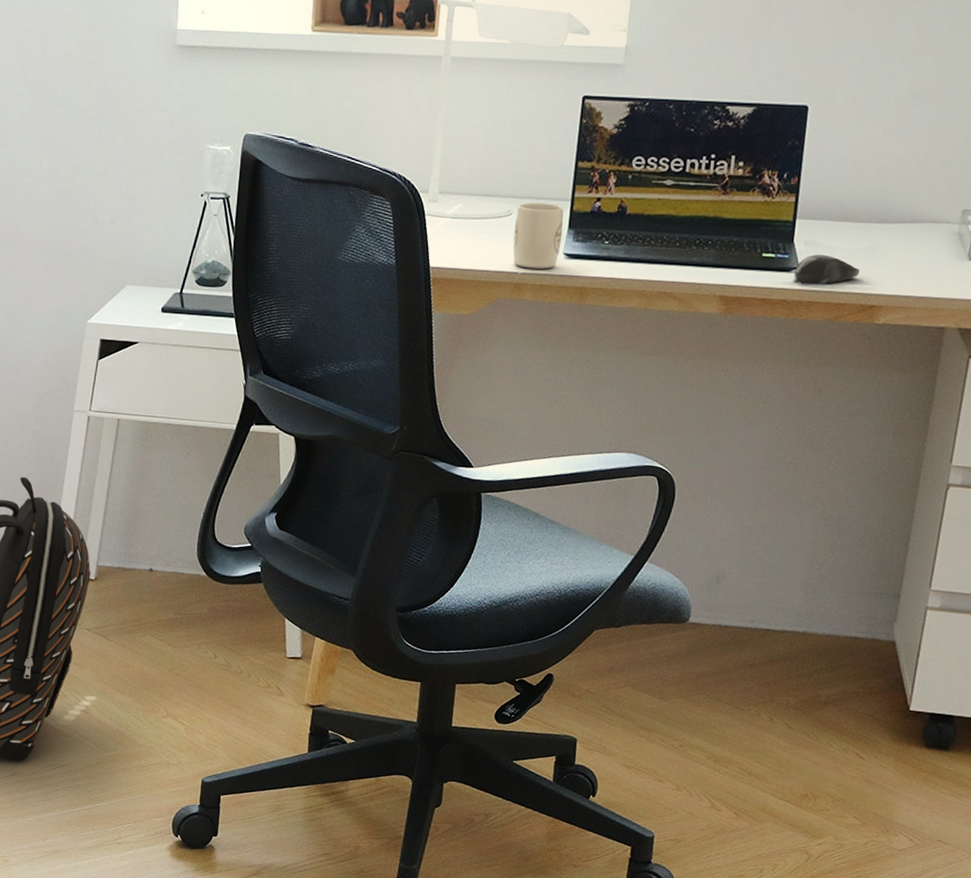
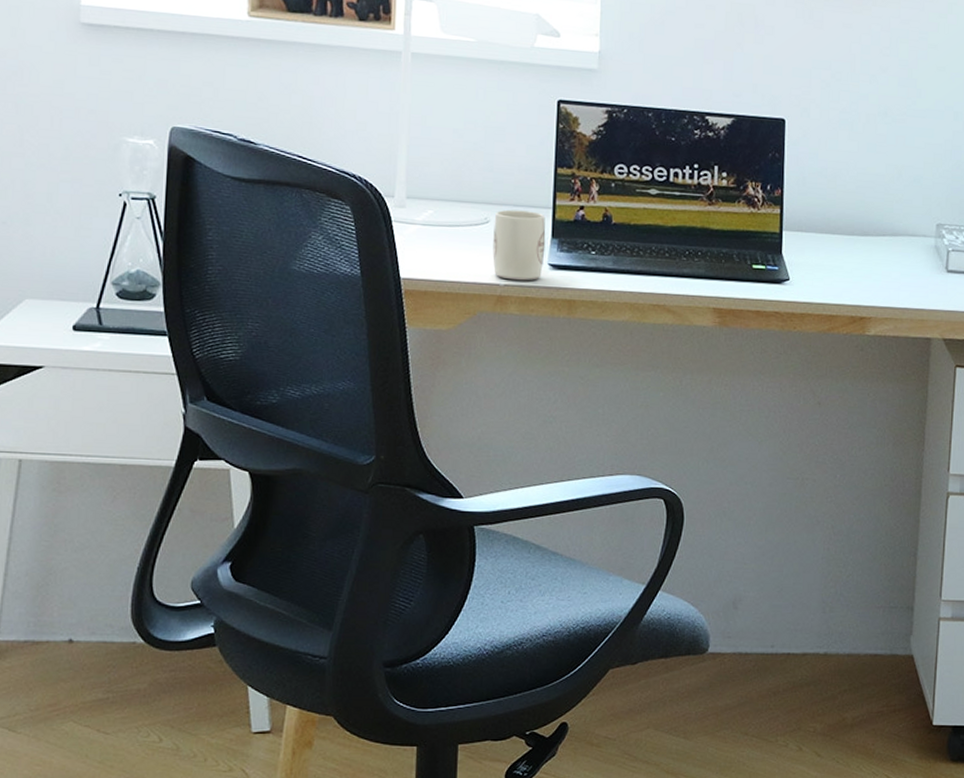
computer mouse: present [793,254,860,285] -> none [784,266,848,297]

